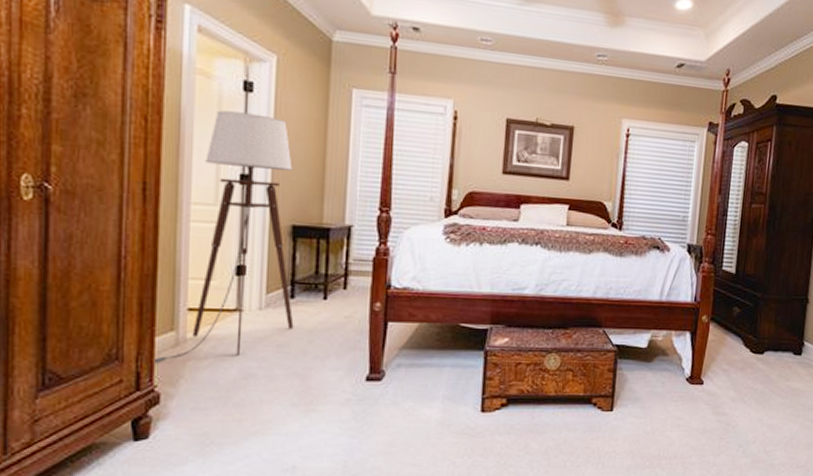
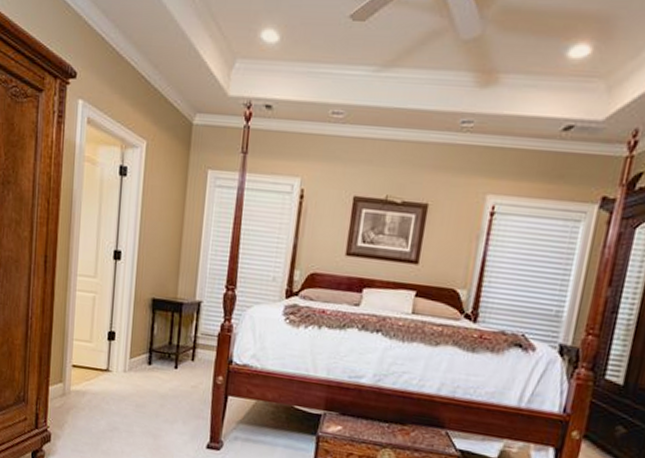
floor lamp: present [153,110,294,363] -> none [47,193,155,410]

